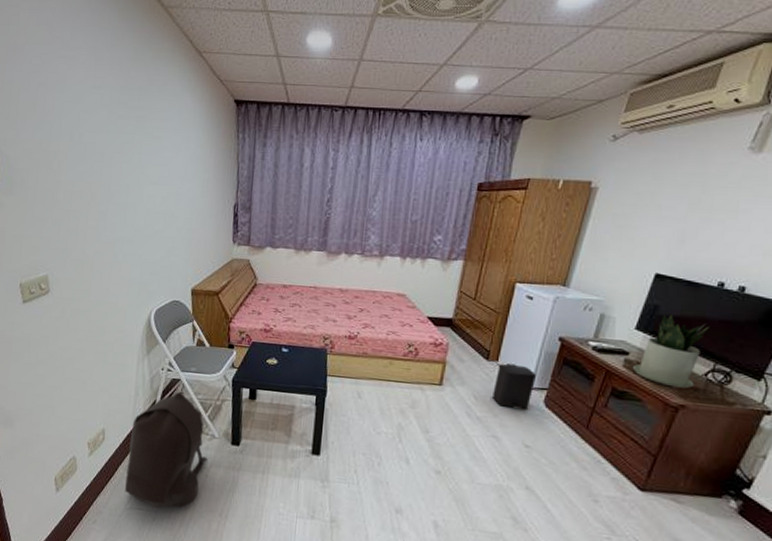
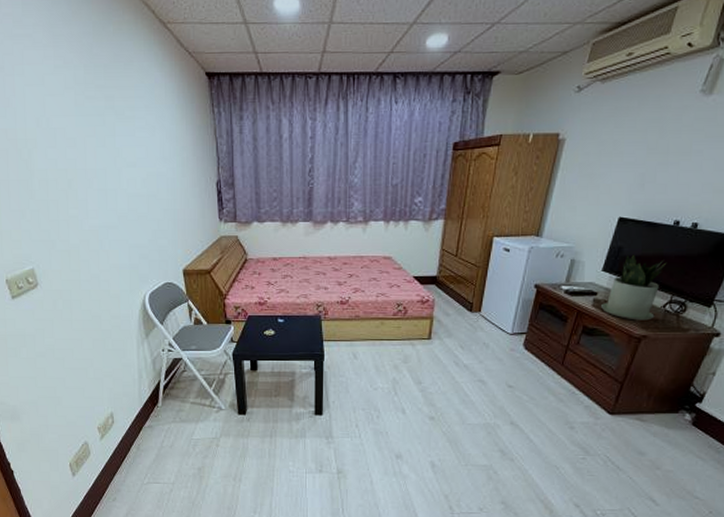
backpack: present [125,392,207,509] -> none [139,370,217,481]
pedal bin: present [493,363,536,410] -> none [477,313,515,354]

